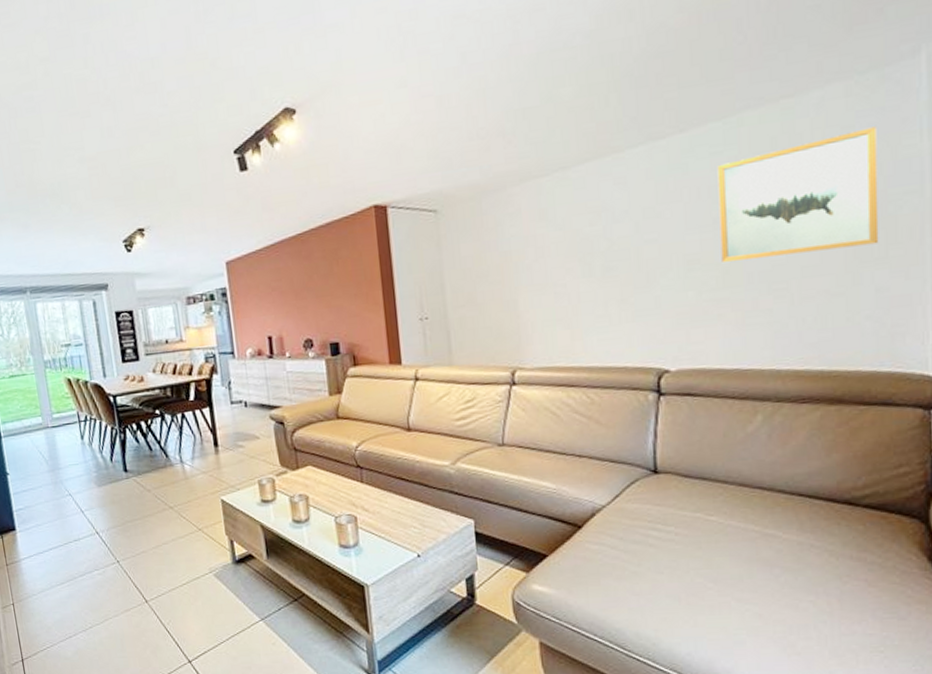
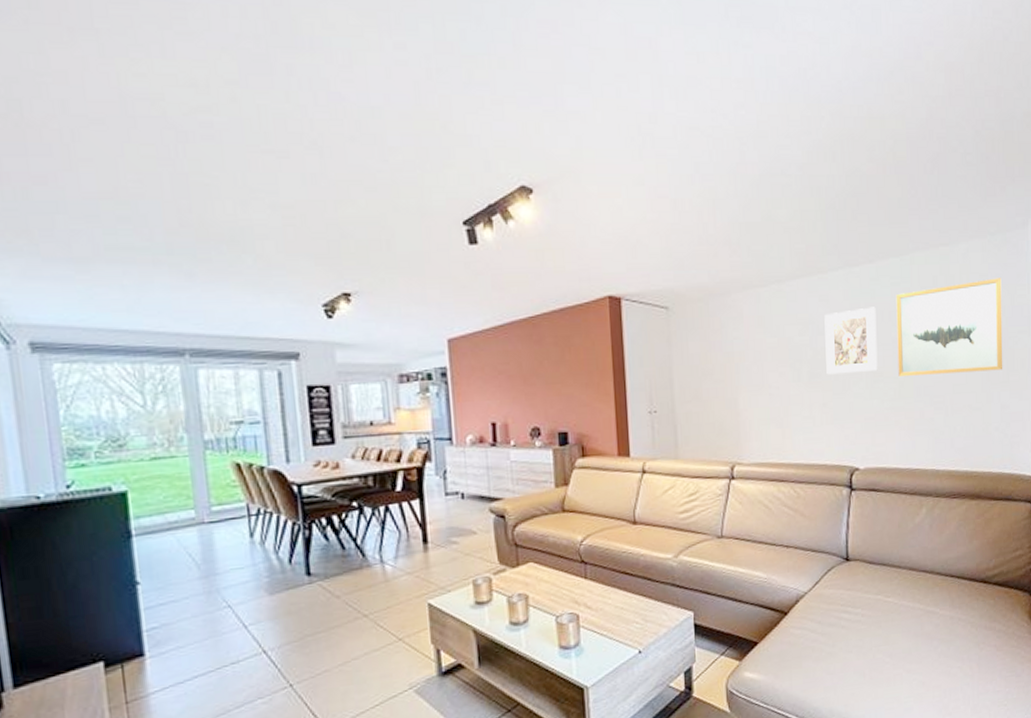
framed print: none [621,183,693,267] -> present [824,307,878,375]

